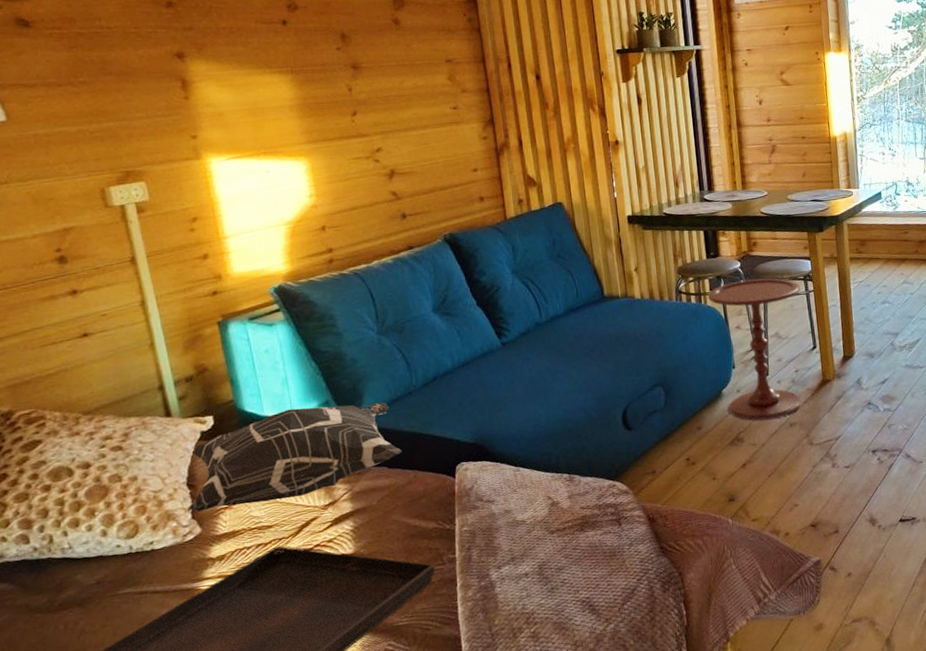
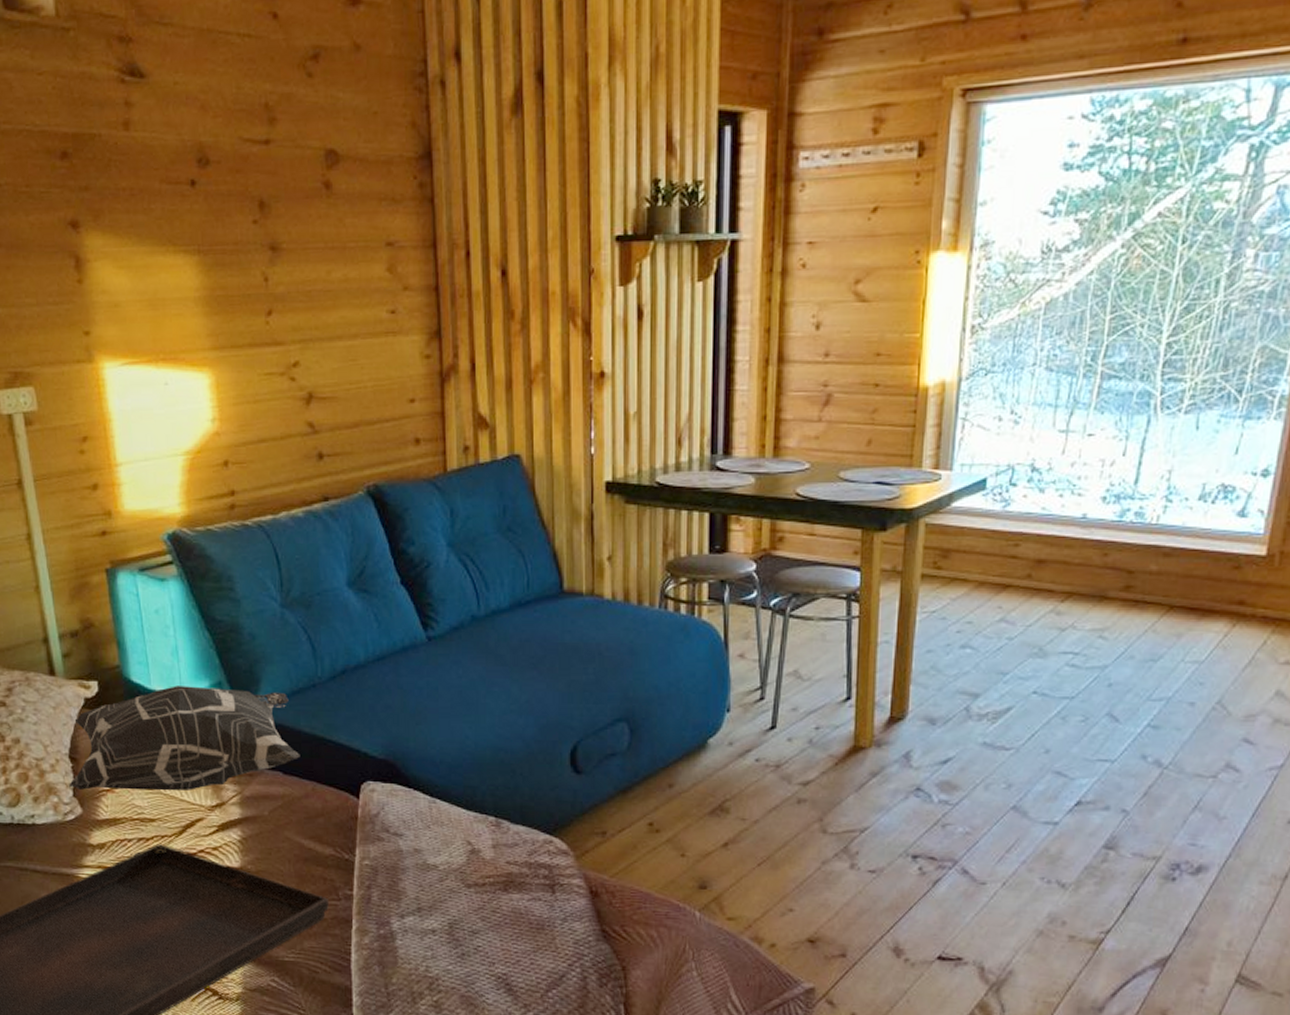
side table: present [707,278,801,421] -> none [703,590,839,789]

